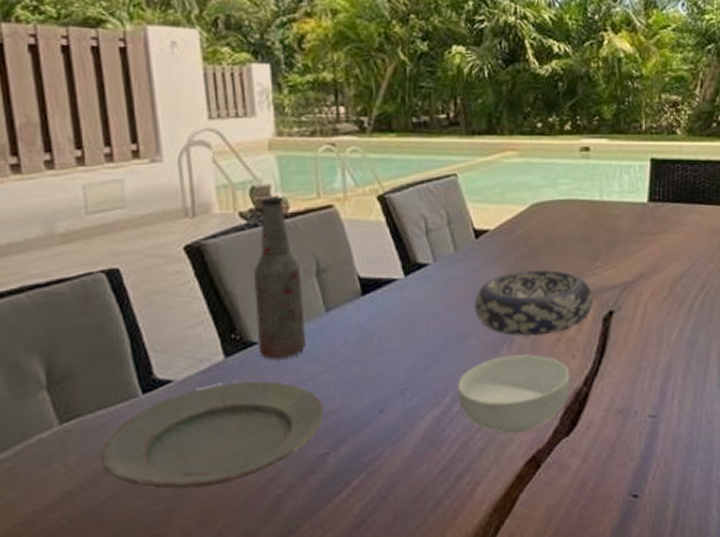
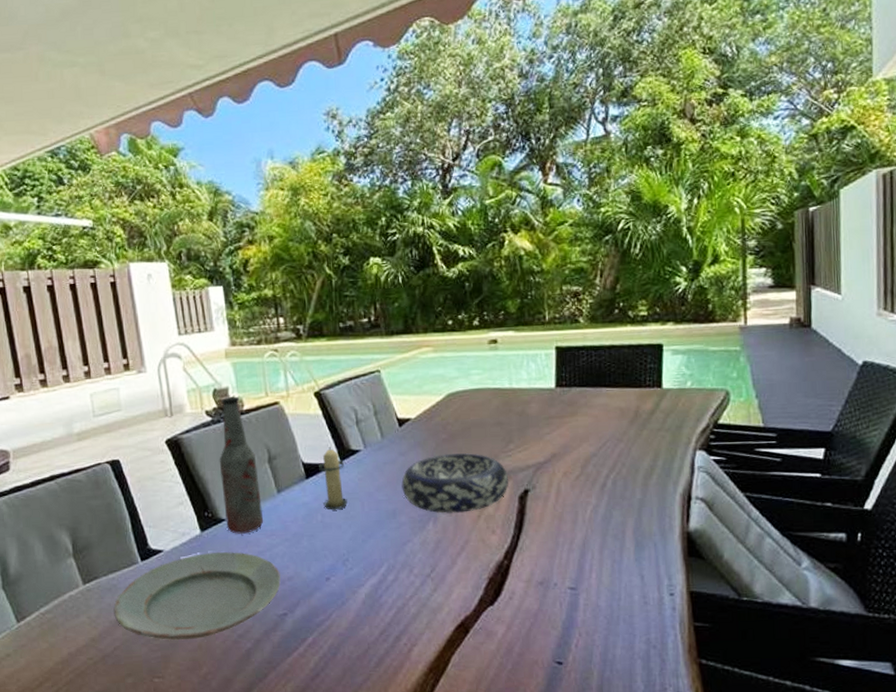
candle: none [378,259,410,332] -> present [319,447,347,510]
cereal bowl: present [456,354,571,434] -> none [390,529,493,601]

